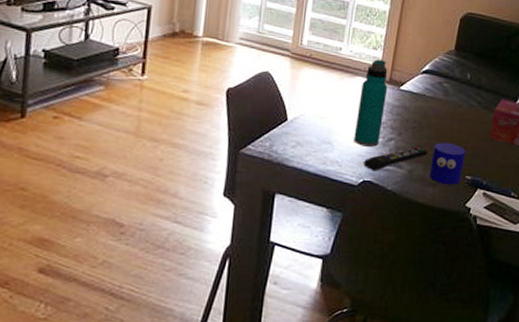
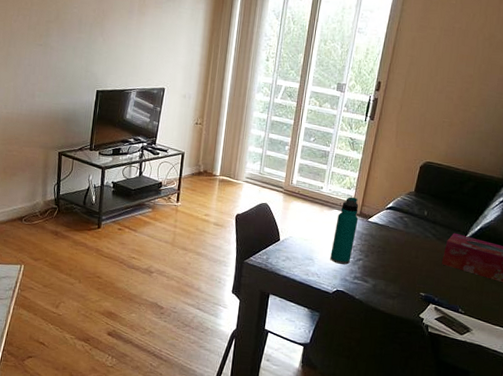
remote control: present [364,146,428,171] -> none [337,266,390,284]
cup: present [429,142,466,185] -> none [390,264,421,299]

